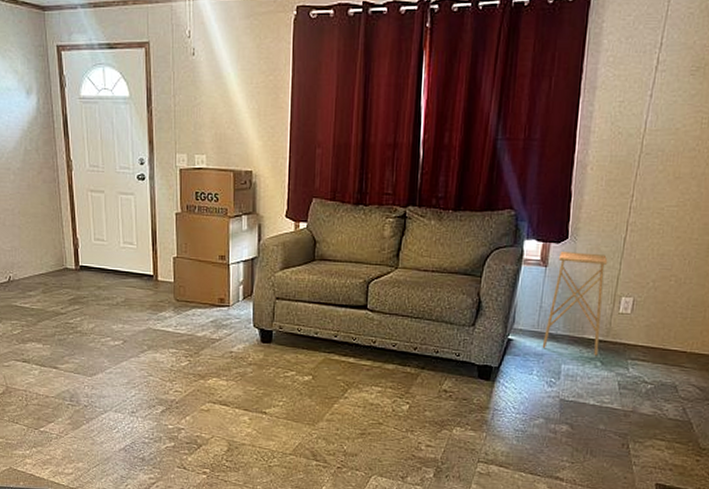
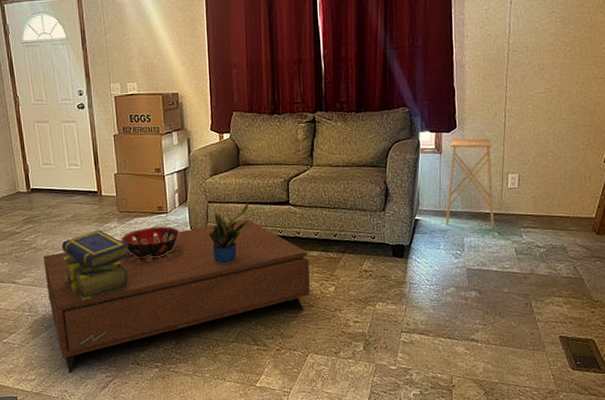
coffee table: none [89,321,384,471] -> present [43,219,310,373]
stack of books: none [110,318,184,394] -> present [62,230,129,300]
decorative bowl: none [176,320,242,356] -> present [121,226,180,259]
potted plant: none [274,302,322,369] -> present [209,202,249,264]

